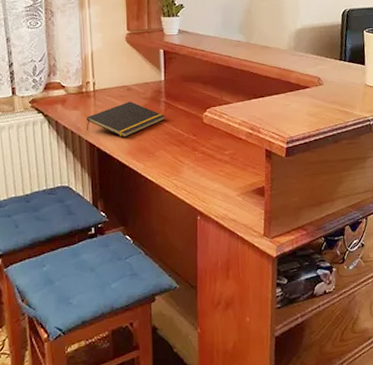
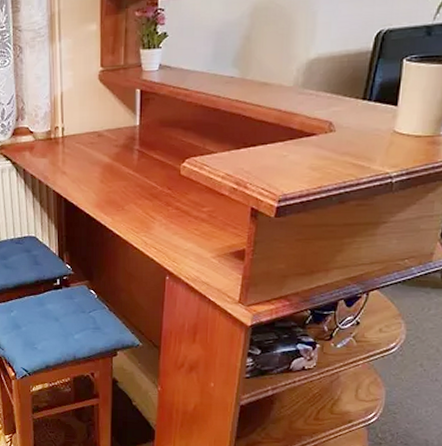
notepad: present [87,101,165,137] -> none [54,149,138,189]

